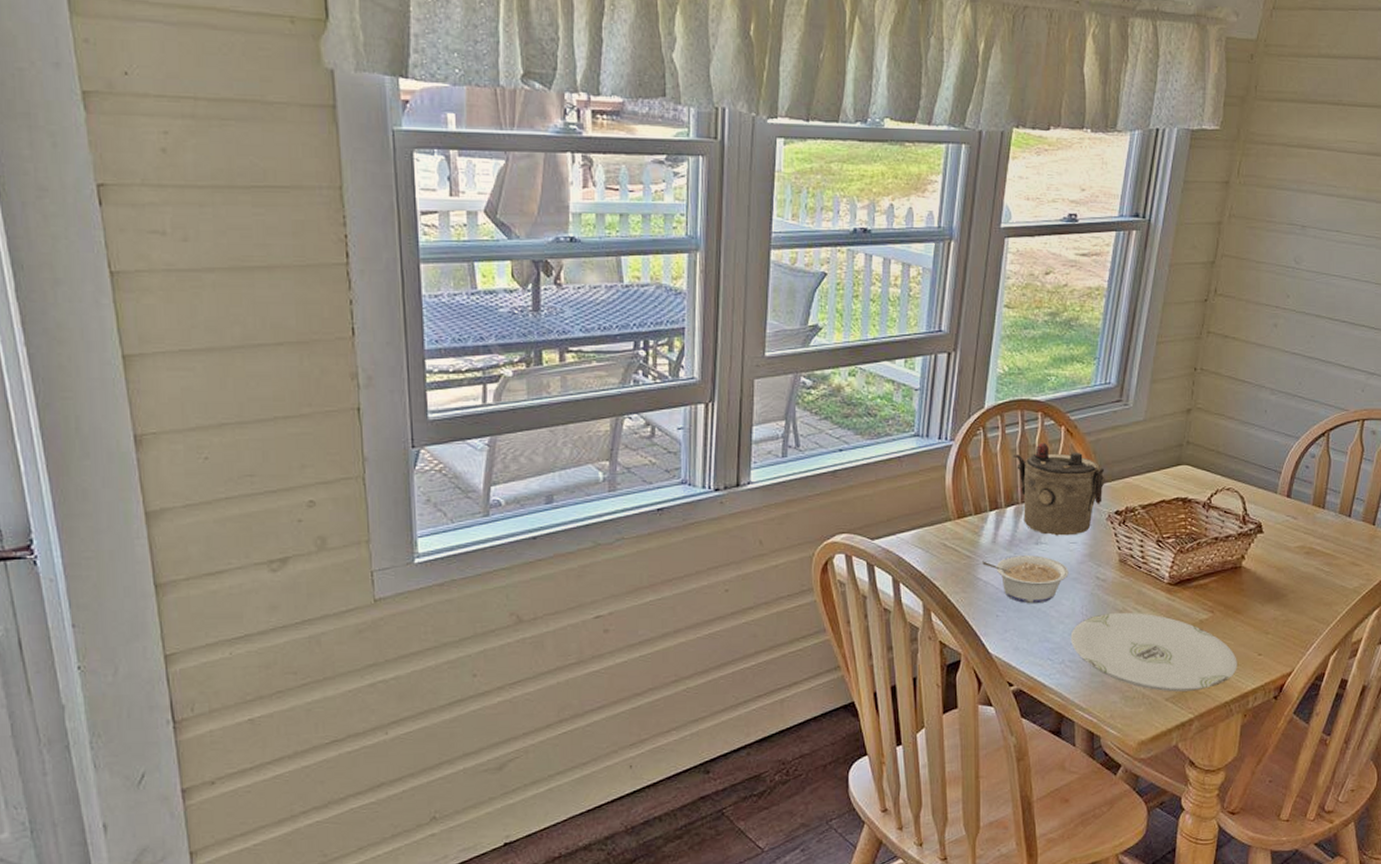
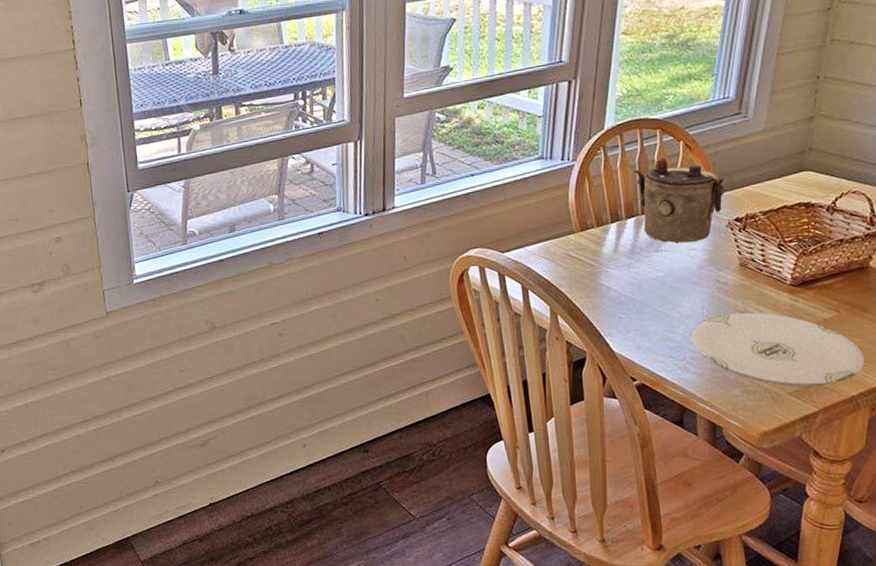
legume: present [981,555,1069,604] -> none [604,262,689,307]

